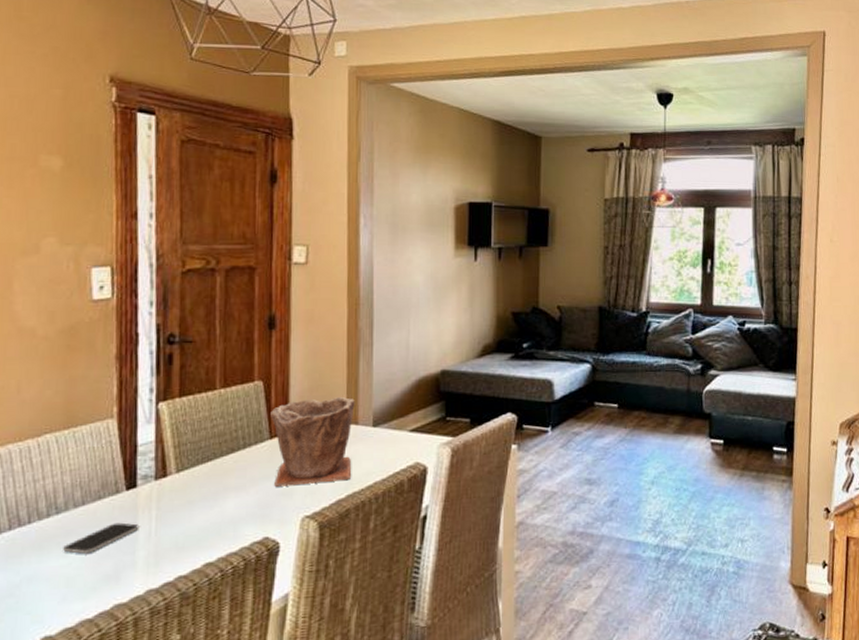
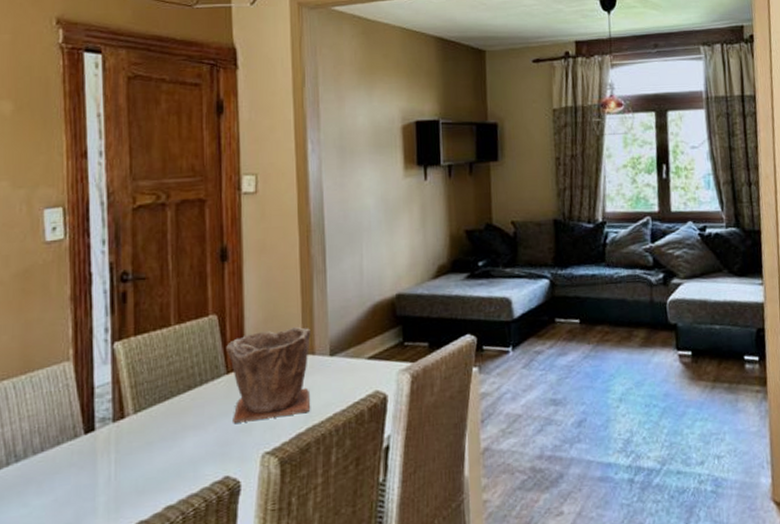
smartphone: present [63,522,139,554] -> none [23,468,99,502]

